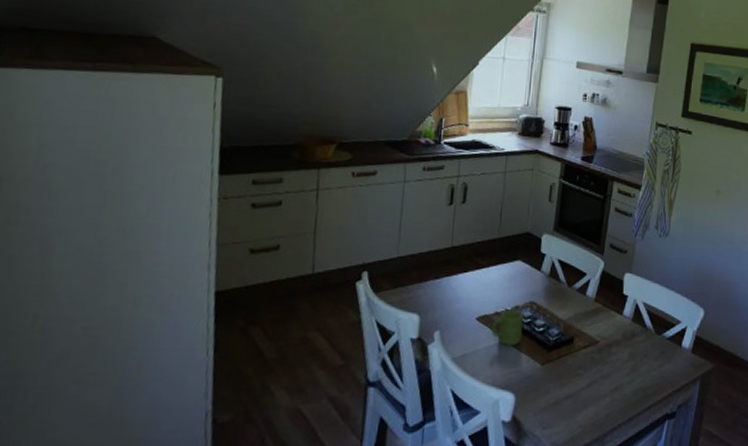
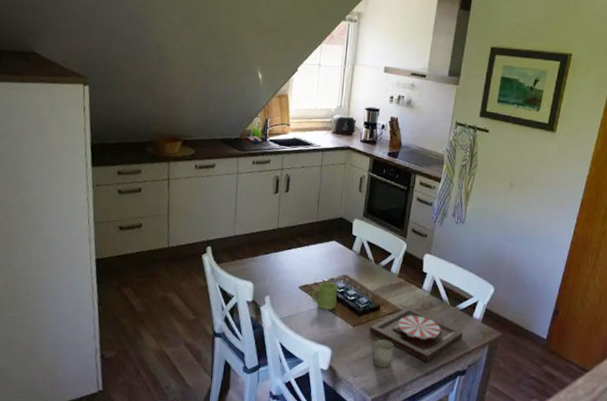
plate: none [561,338,672,404] -> present [369,307,464,362]
cup: none [564,379,591,414] -> present [371,339,395,367]

